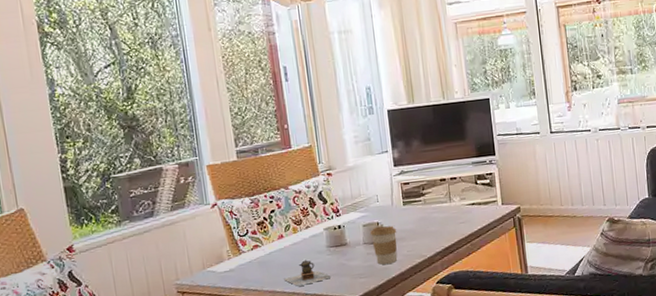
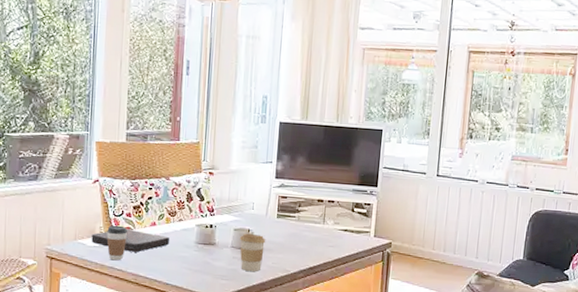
book: none [220,246,301,270] -> present [91,228,170,252]
coffee cup: none [234,245,257,282] -> present [106,225,127,261]
teapot: present [284,260,331,286] -> none [149,251,194,275]

